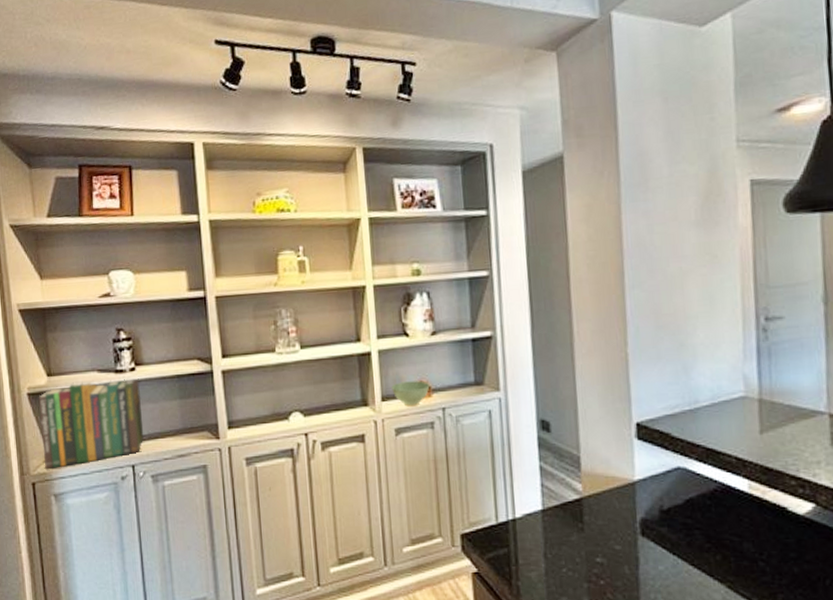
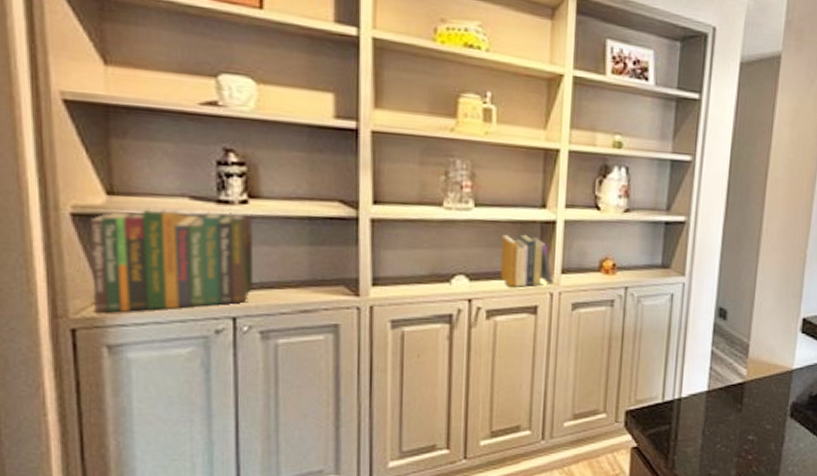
books: none [325,368,376,418] -> present [500,234,554,287]
bowl: present [391,381,430,407] -> none [574,256,616,283]

